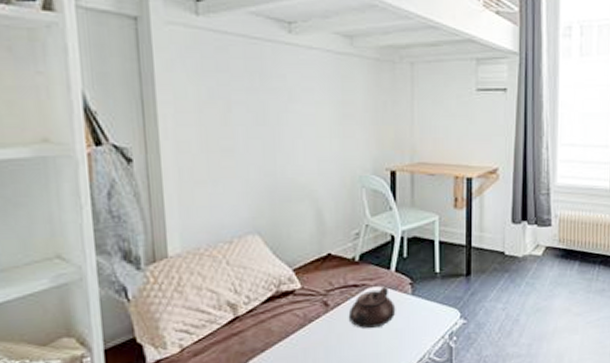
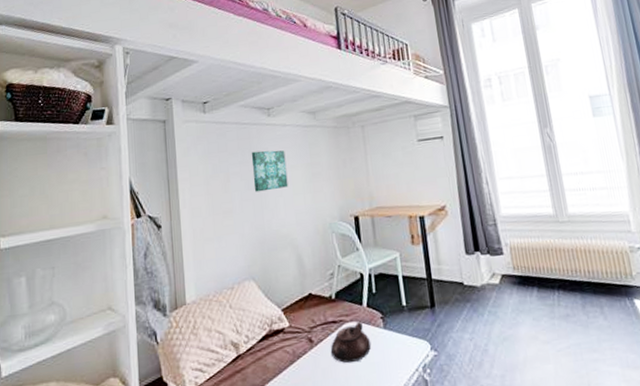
wall art: none [262,77,311,130] -> present [251,150,288,192]

